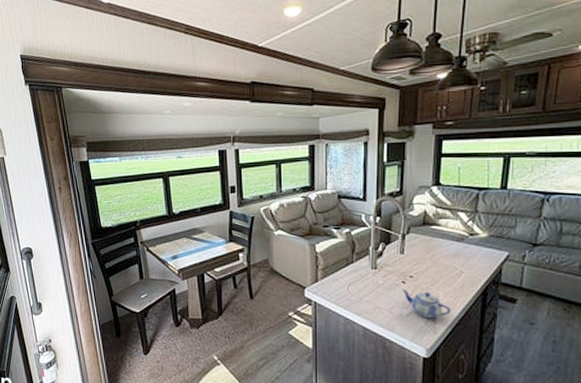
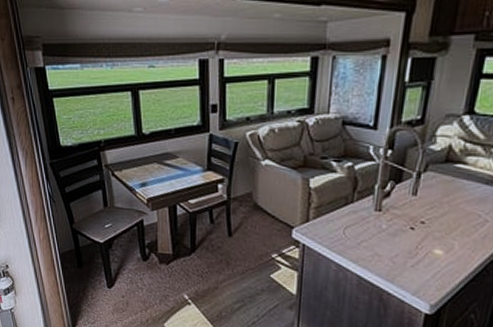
teapot: present [402,288,451,319] -> none [409,235,466,272]

